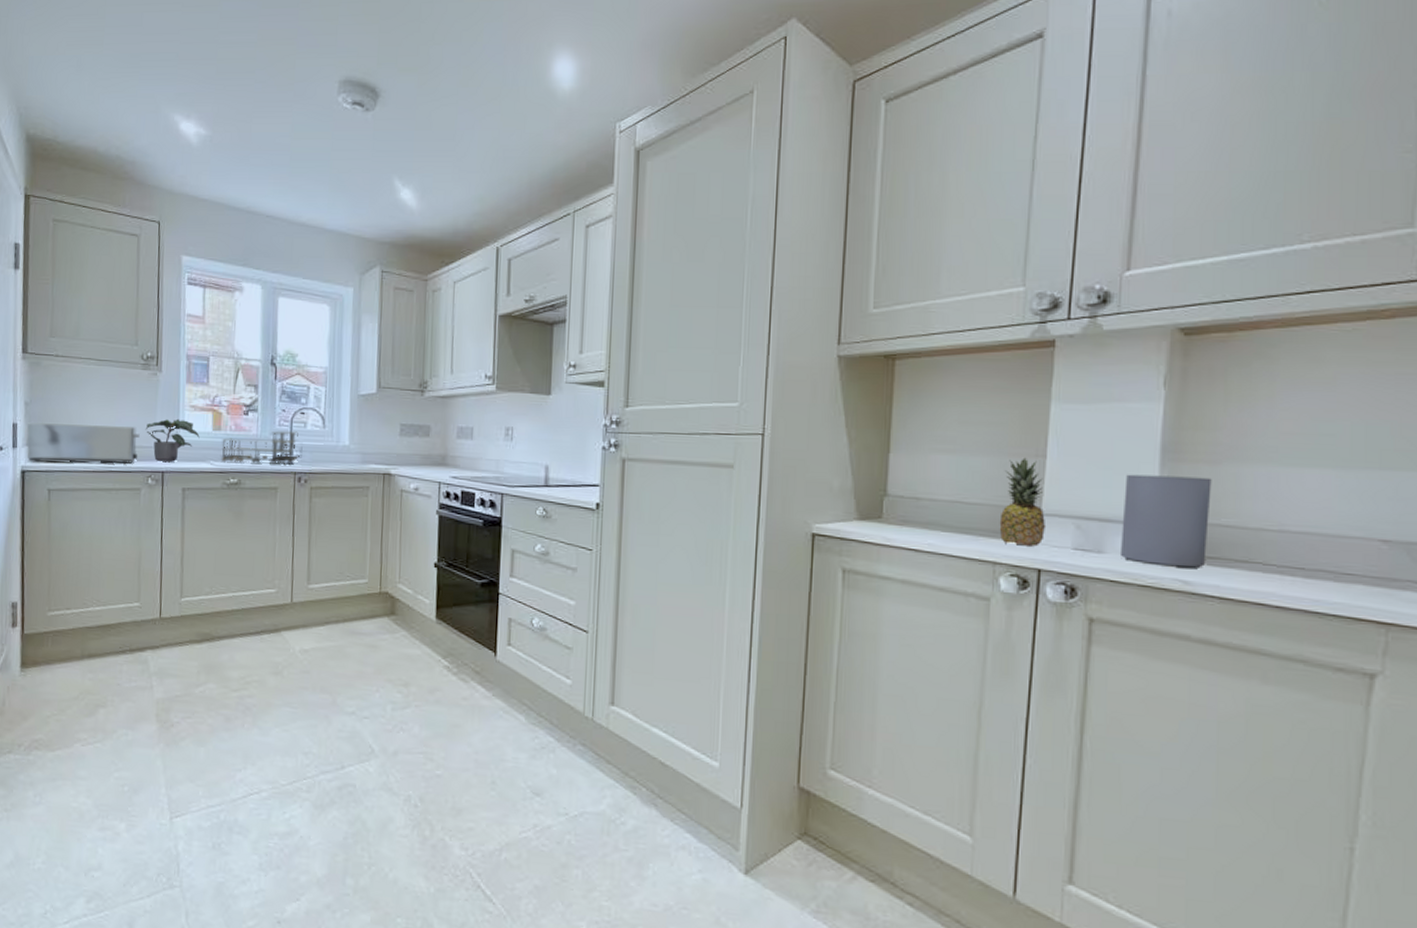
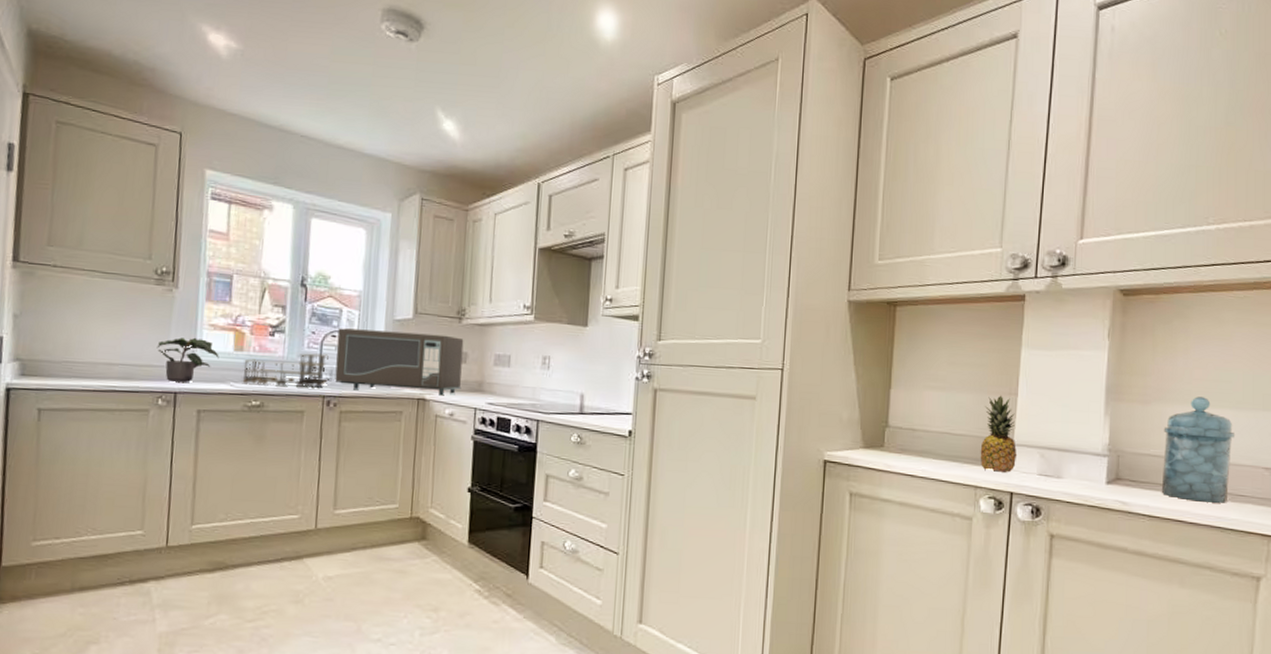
toaster: present [27,422,140,464] -> none [13,336,150,383]
microwave: none [305,405,427,470] -> present [335,328,464,396]
canister: present [1119,474,1212,569] -> none [1074,411,1143,492]
canister: none [1236,454,1340,584] -> present [1161,396,1236,503]

